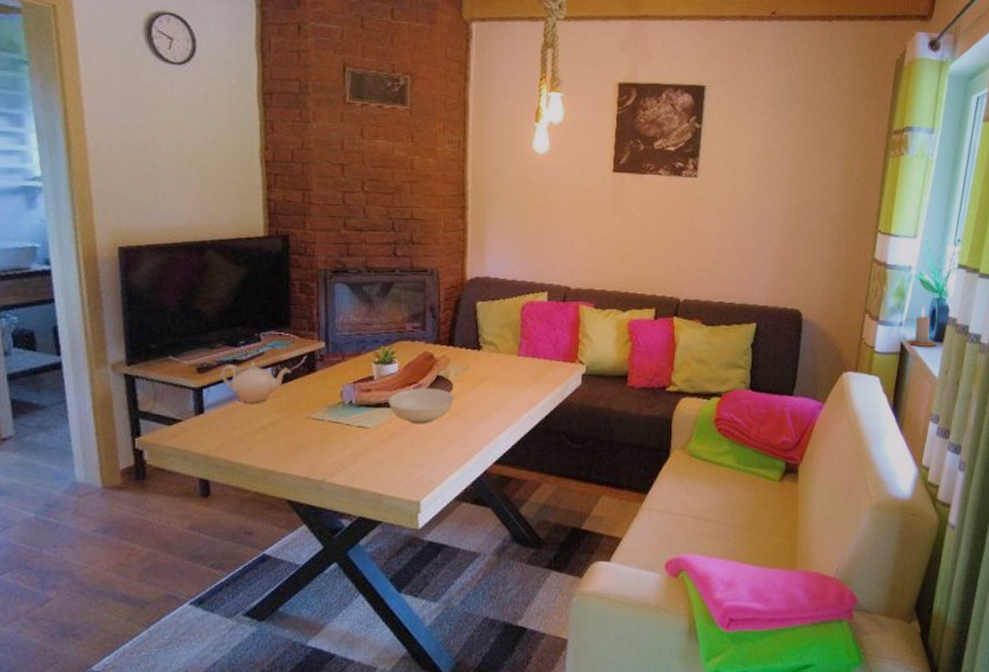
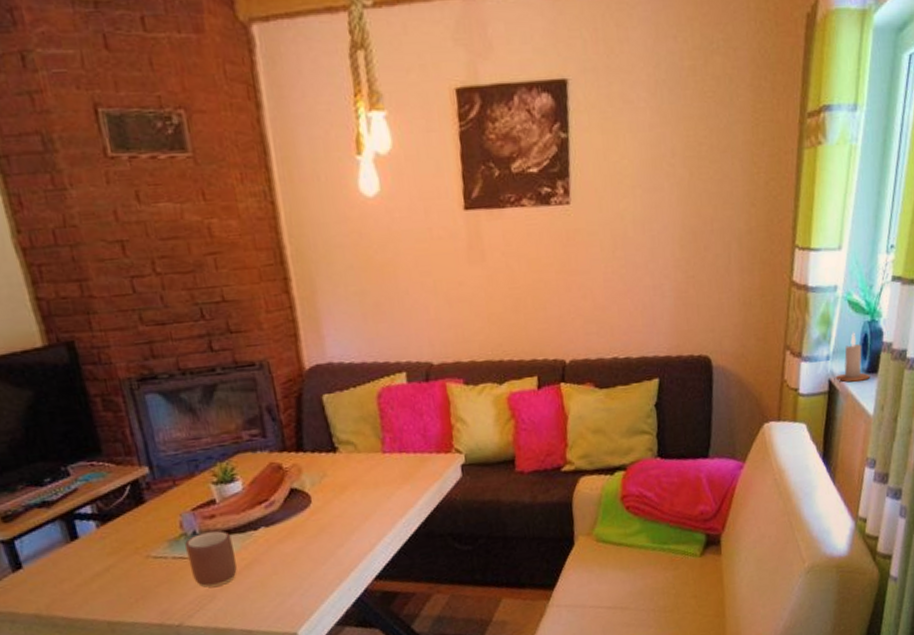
teapot: present [221,361,292,403] -> none [30,500,116,550]
mug: none [341,402,380,451] -> present [185,530,237,588]
bowl: present [387,387,454,423] -> none [237,503,316,547]

